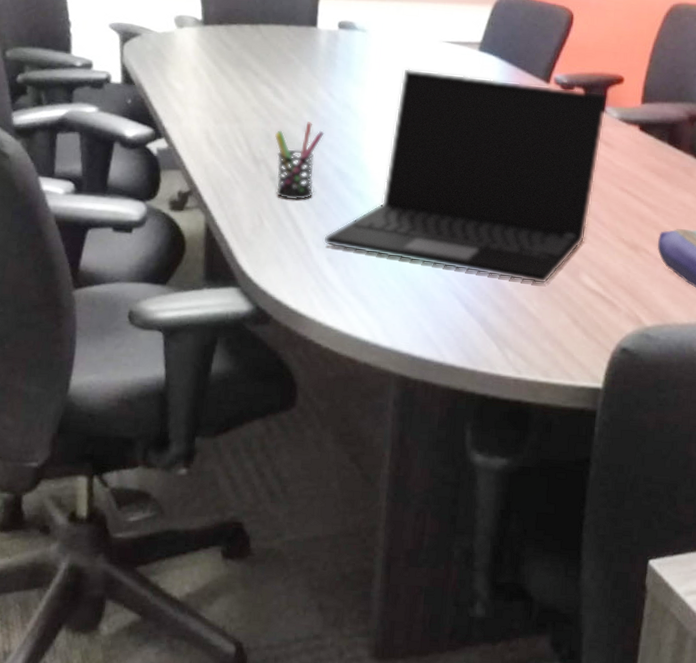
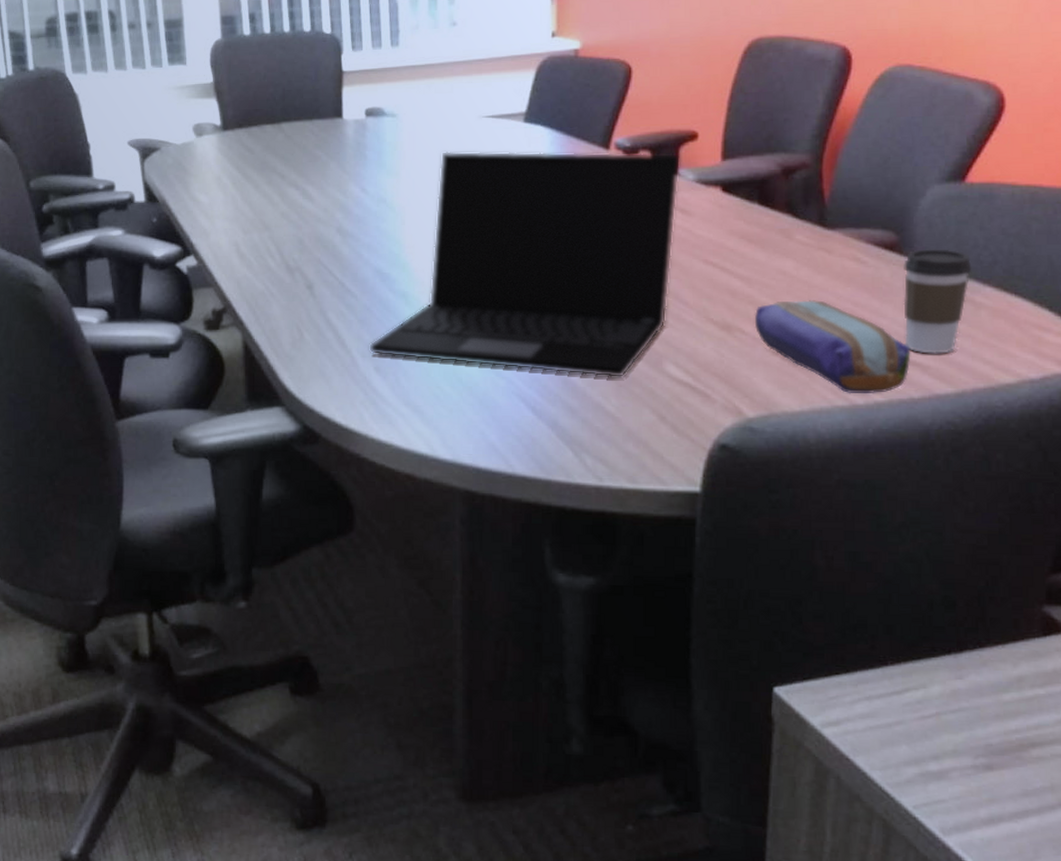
pen holder: present [275,122,325,200] -> none [308,222,360,308]

